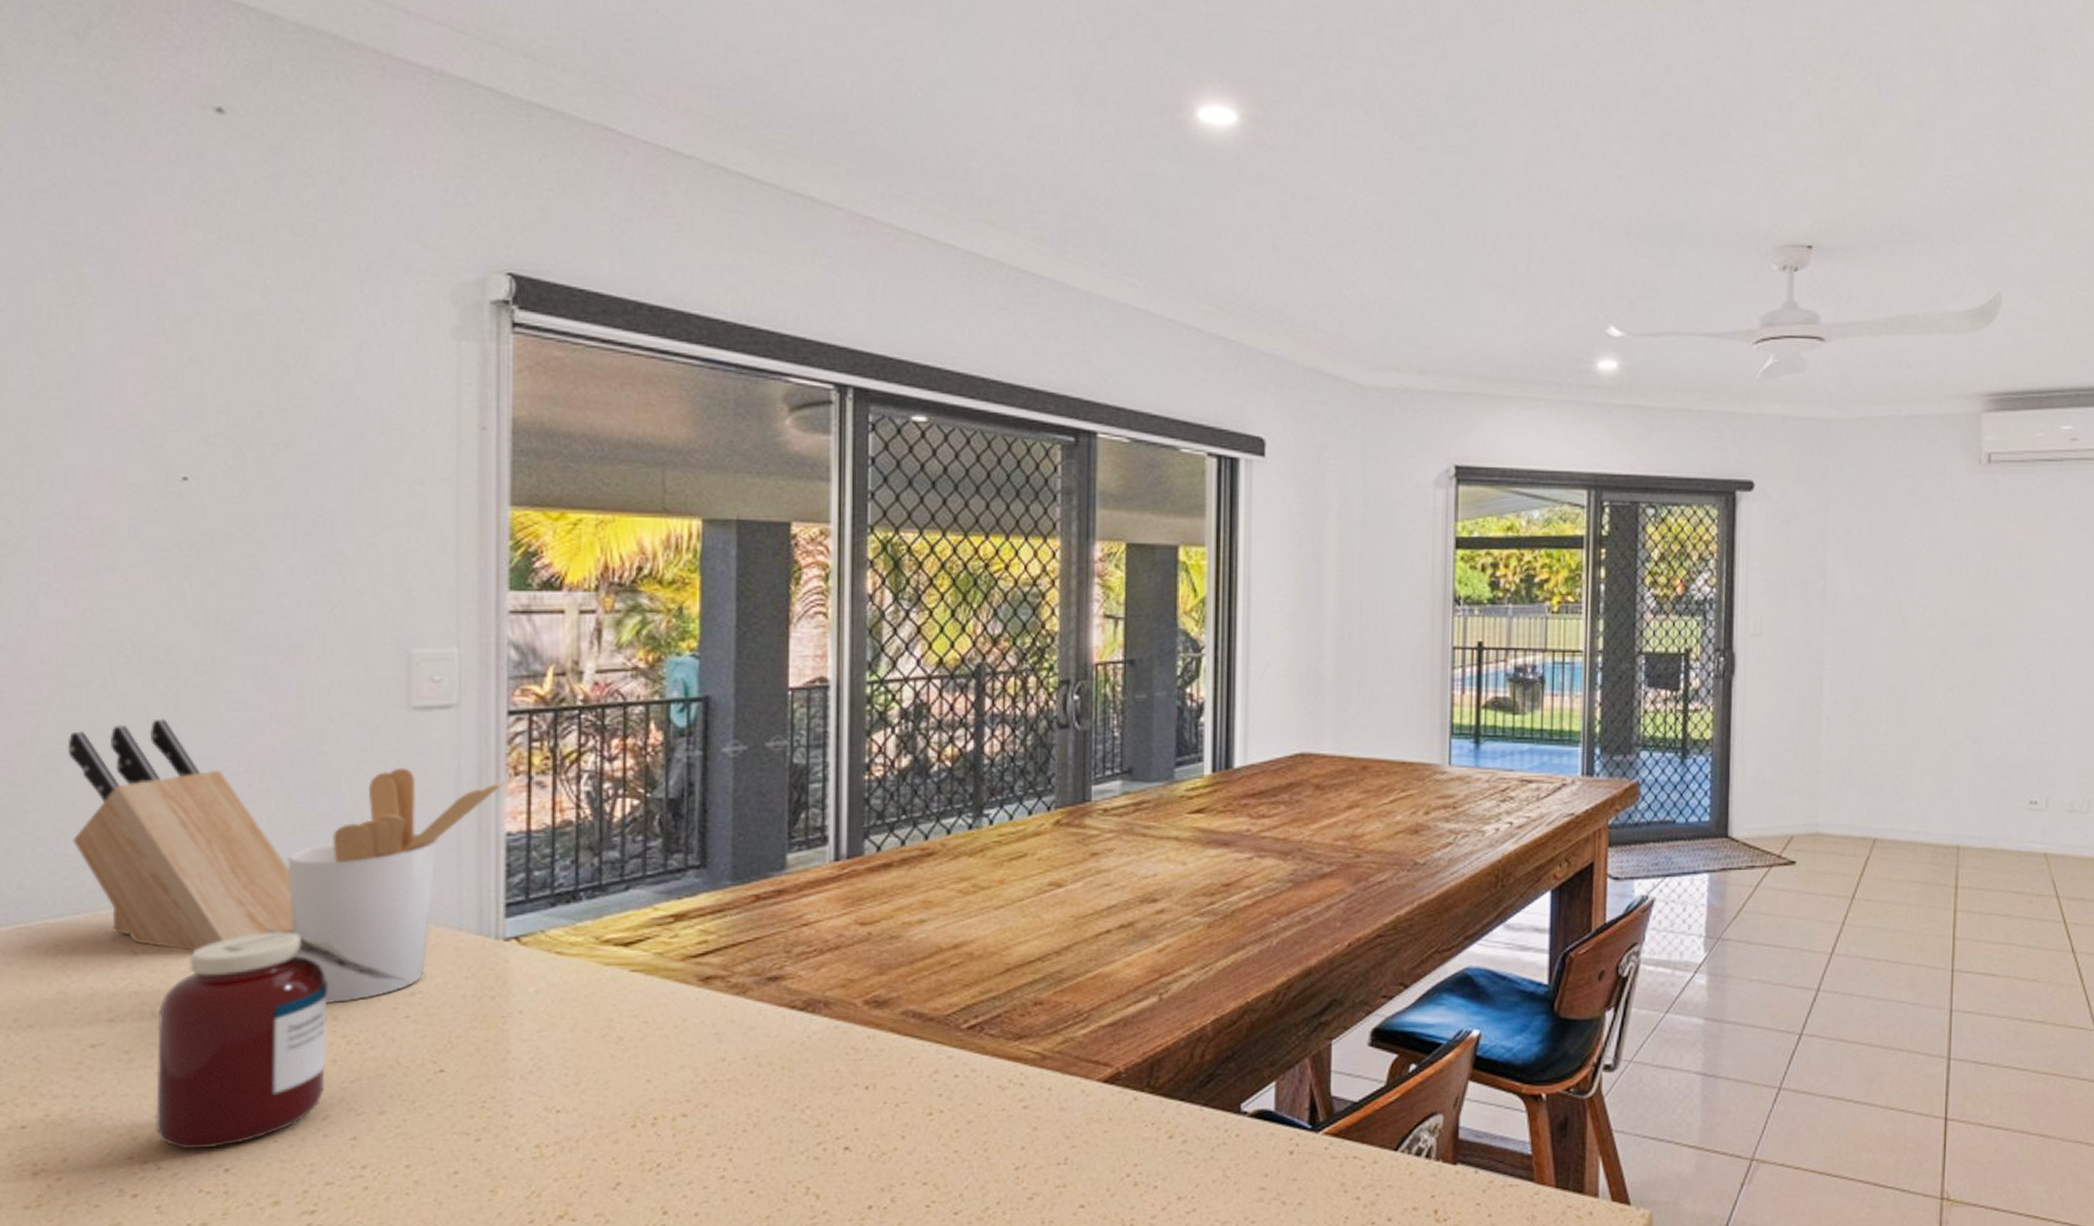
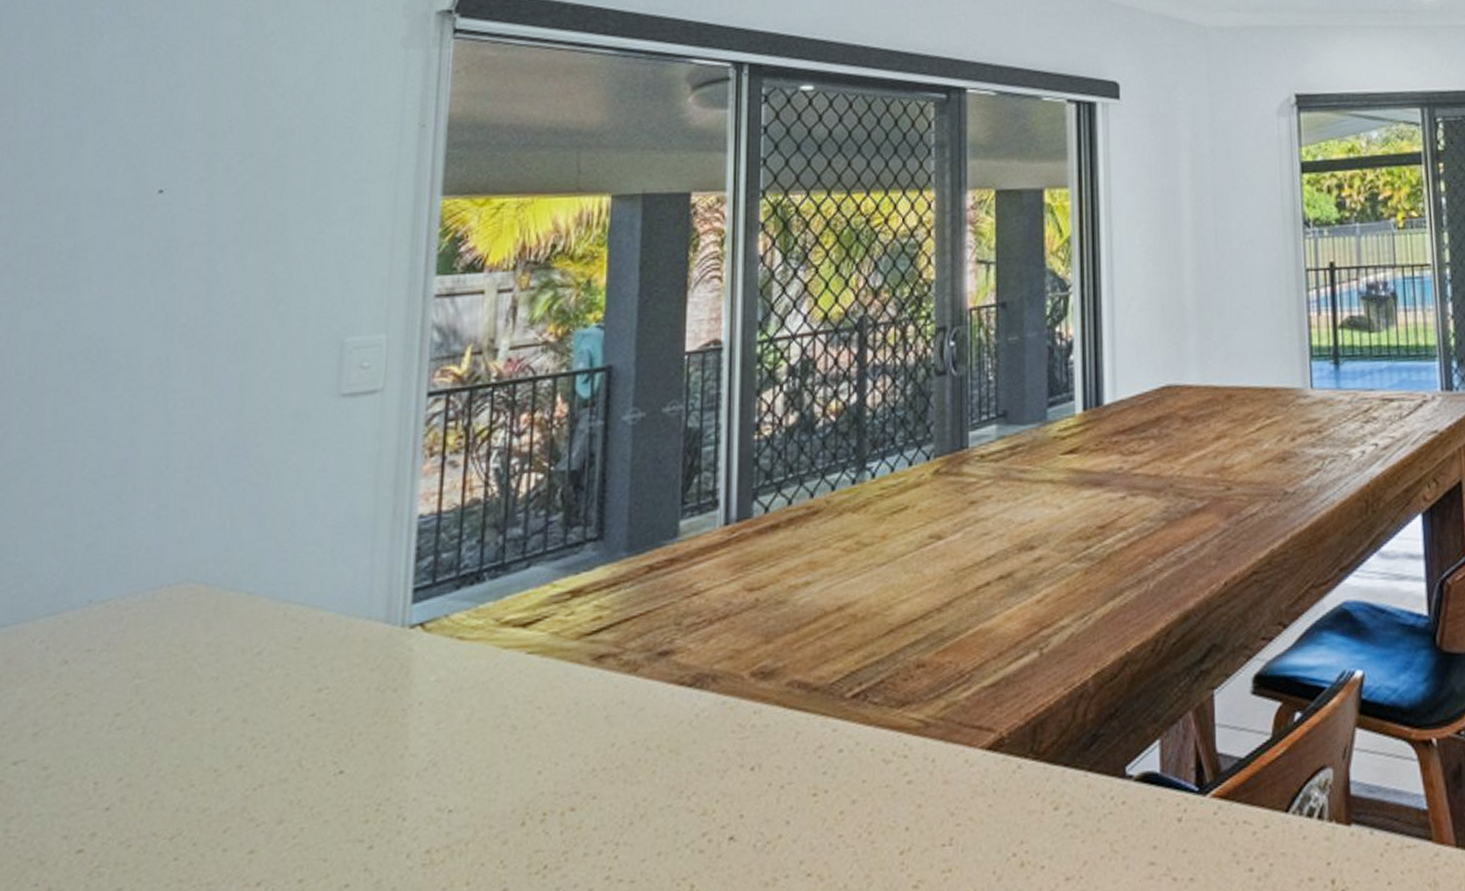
knife block: present [67,718,294,951] -> none [22,421,217,656]
jar: present [155,928,411,1150] -> none [63,627,319,873]
utensil holder: present [288,768,512,1004] -> none [212,455,427,705]

